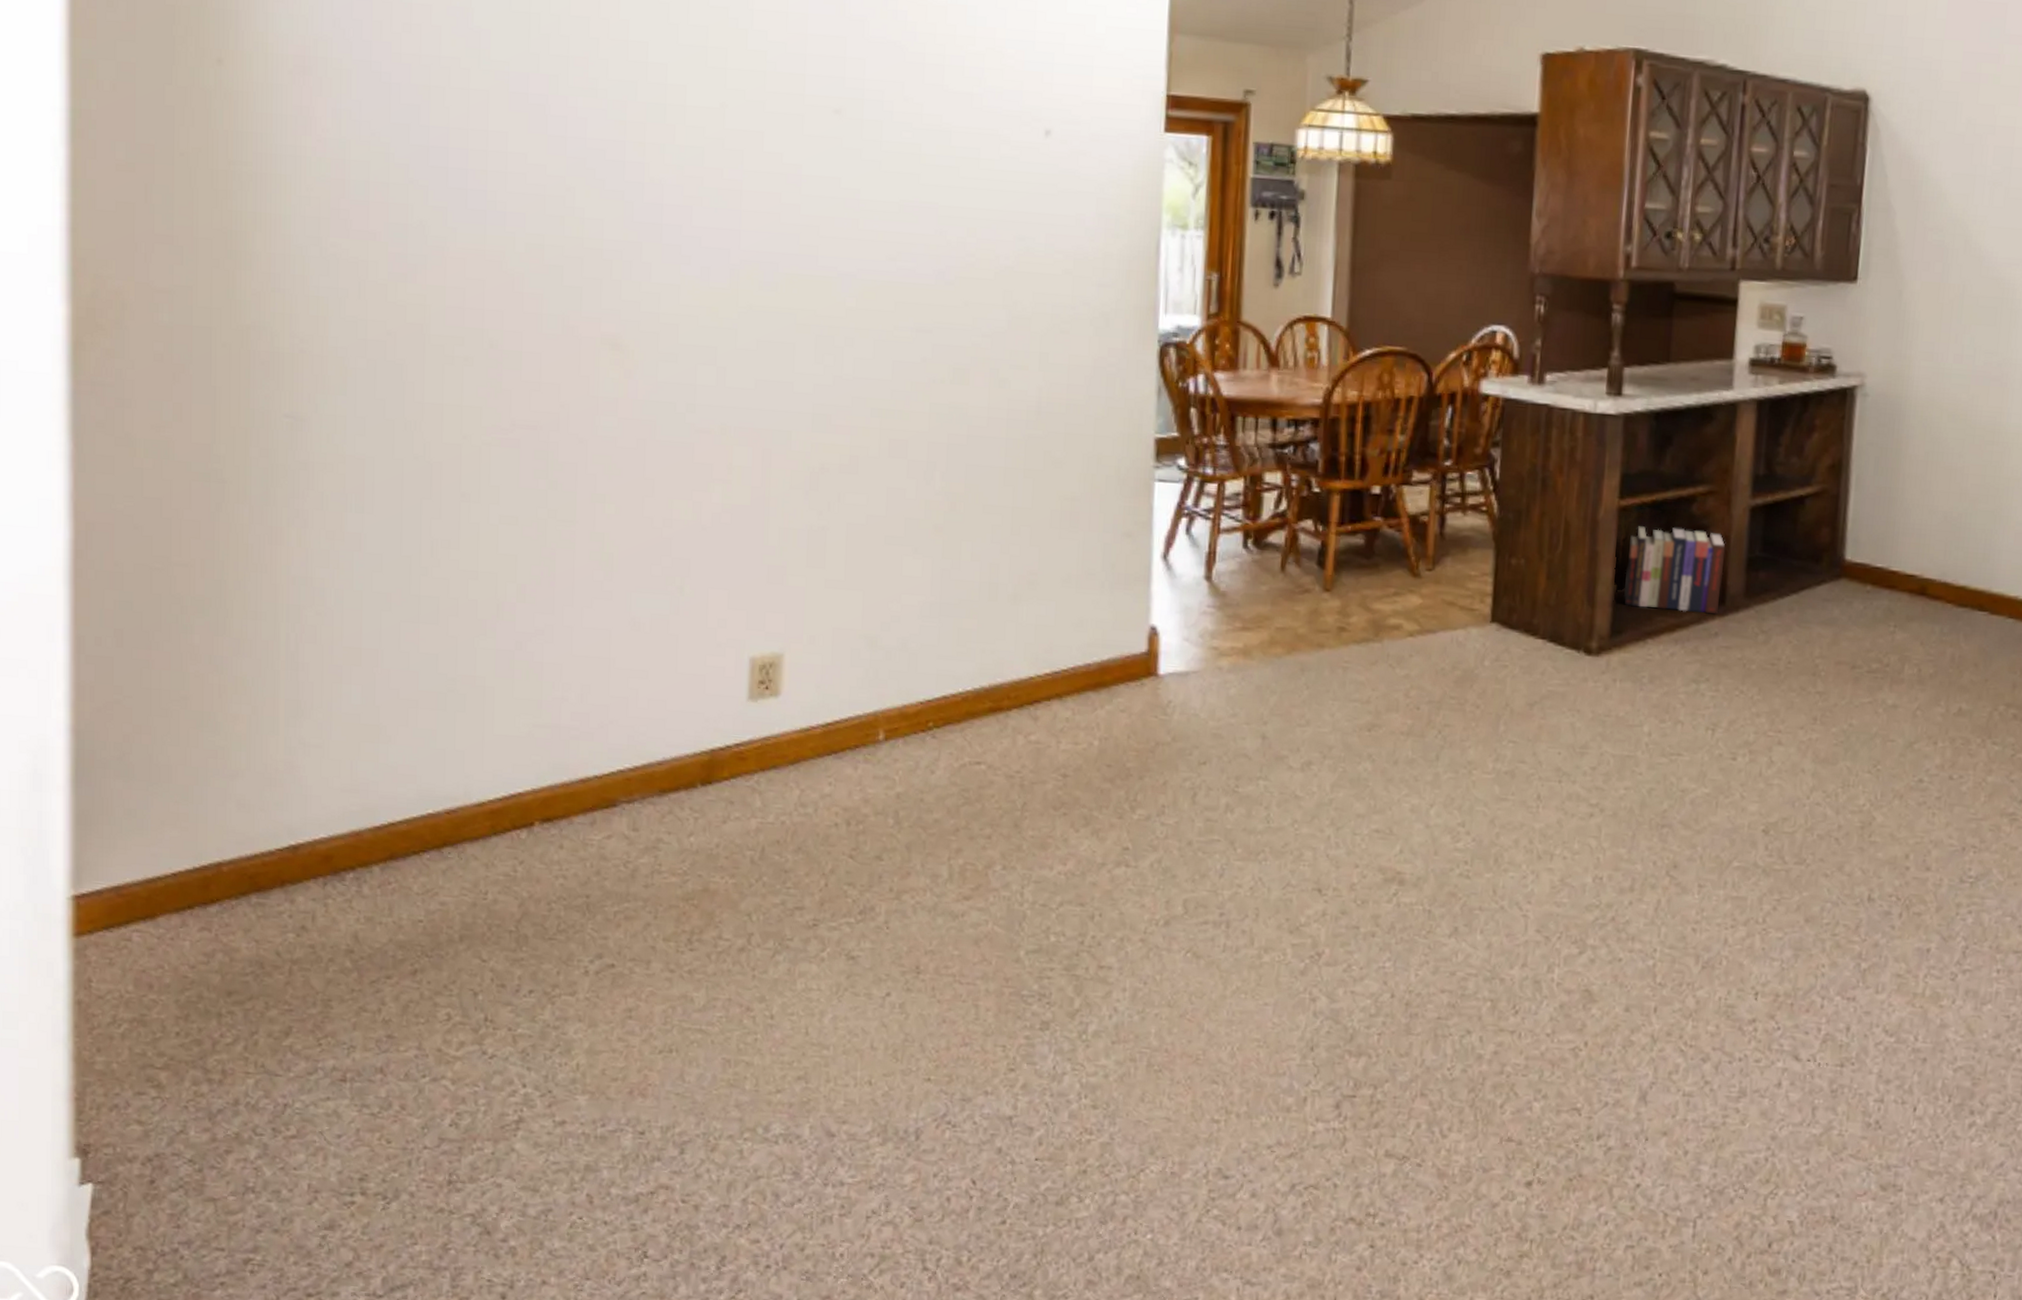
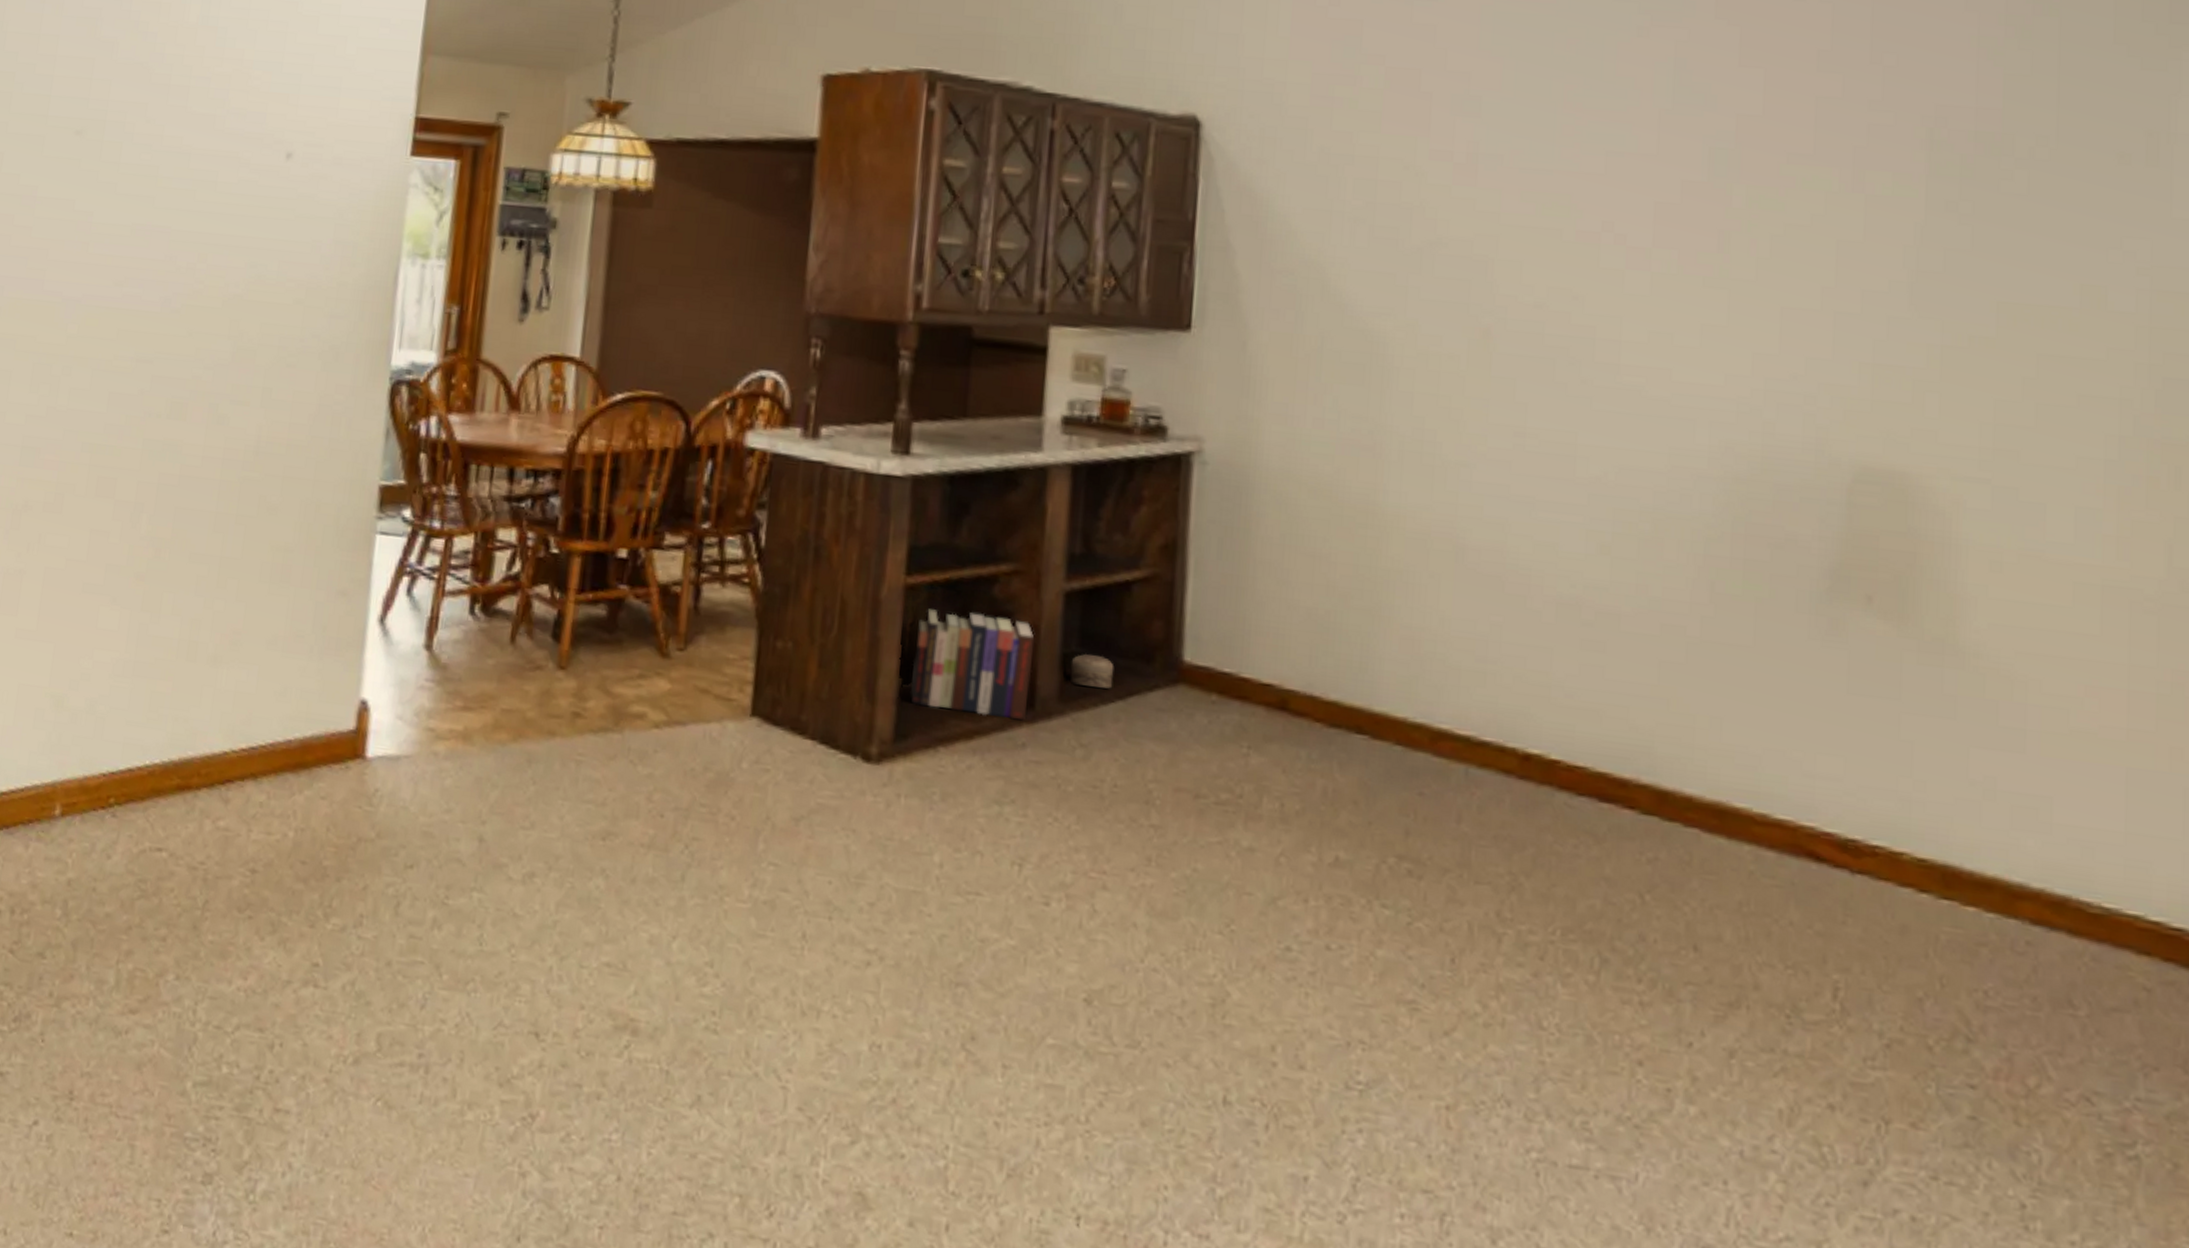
decorative box: none [1753,557,1790,585] -> present [1069,653,1115,689]

